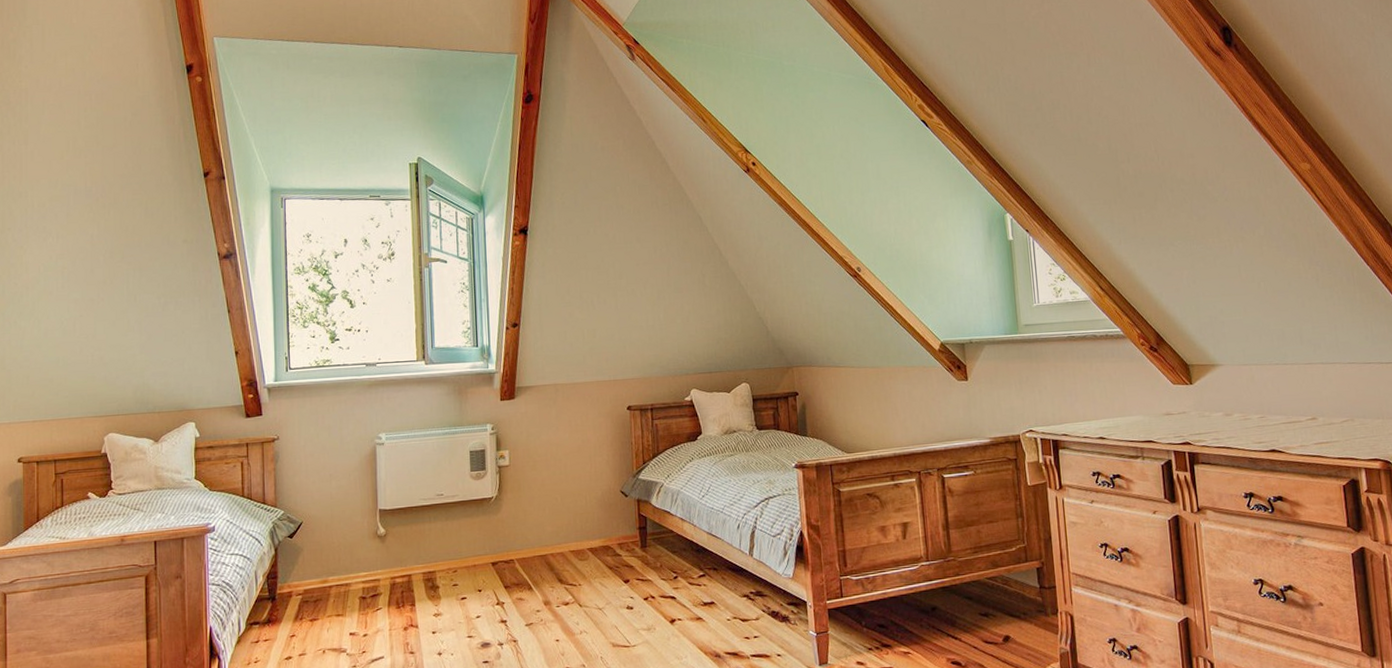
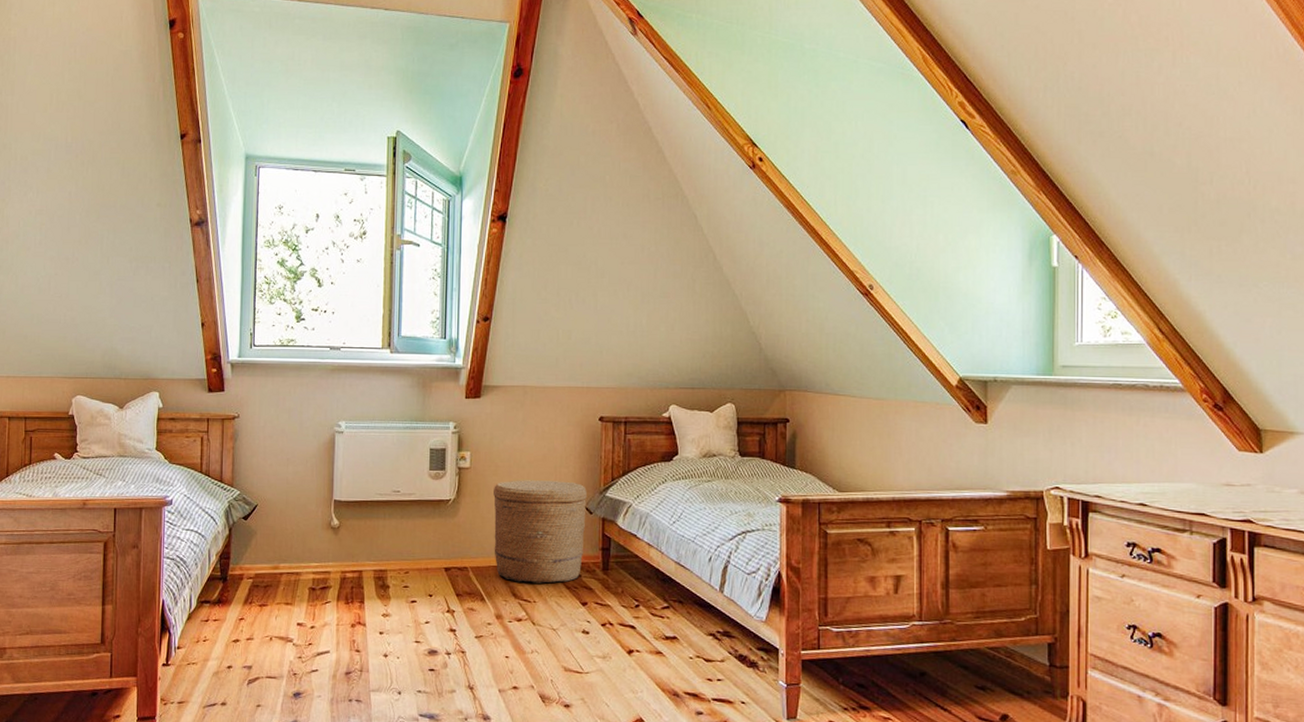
woven basket: none [533,469,622,569] -> present [494,480,587,584]

